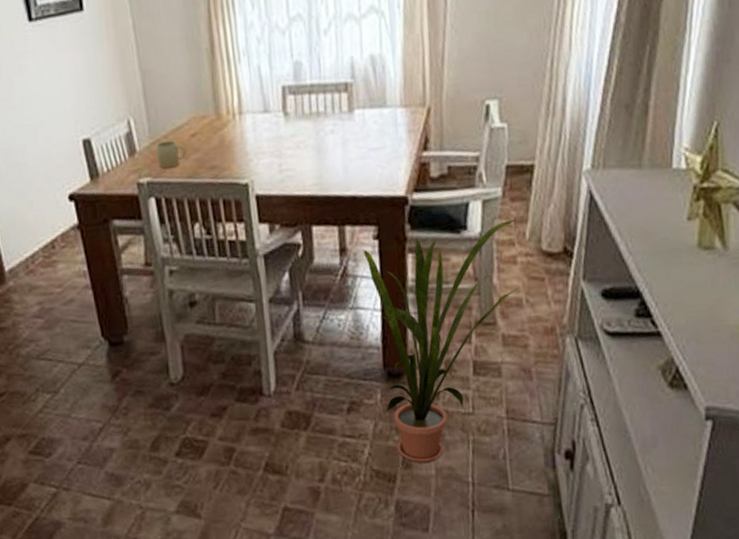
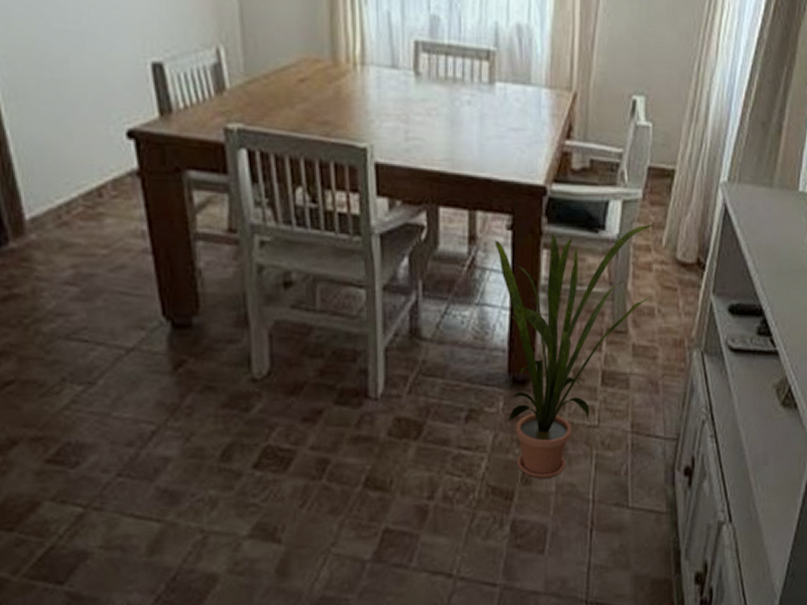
mug: present [156,140,186,169] -> none [252,81,291,116]

